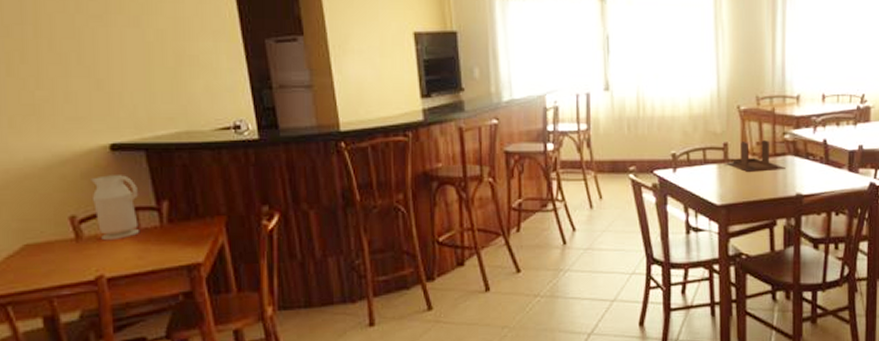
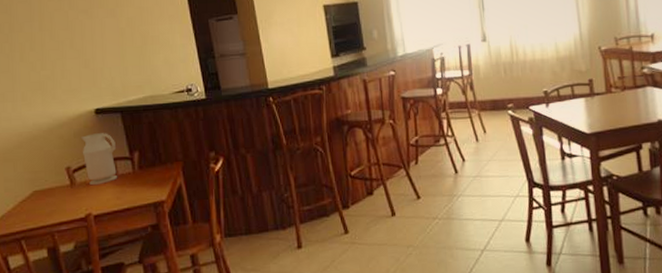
napkin holder: present [726,140,785,173] -> none [592,75,646,104]

